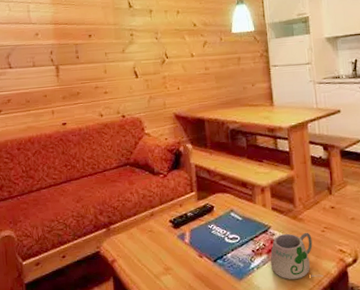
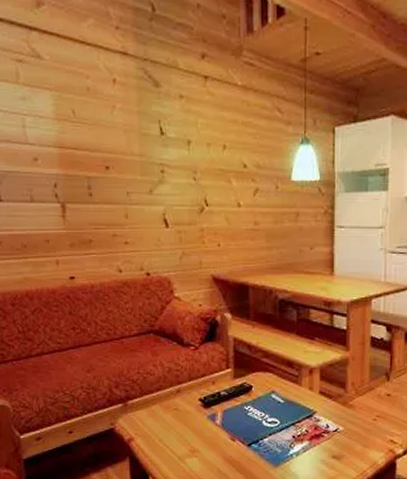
mug: present [270,232,323,280] -> none [312,420,369,469]

